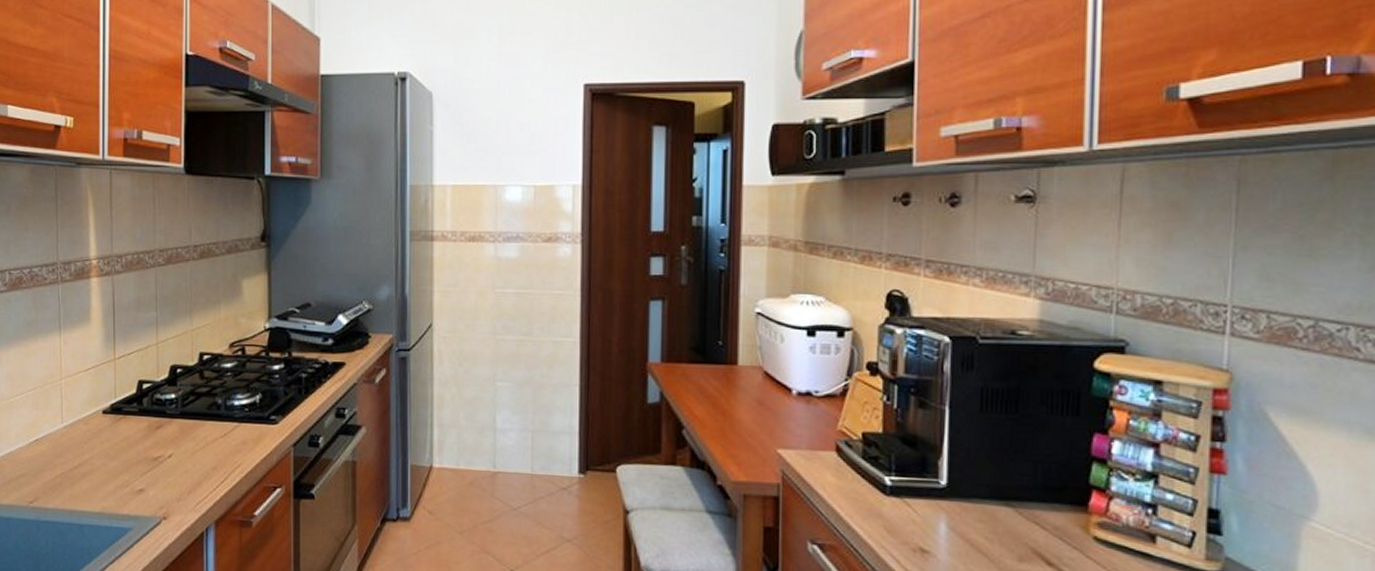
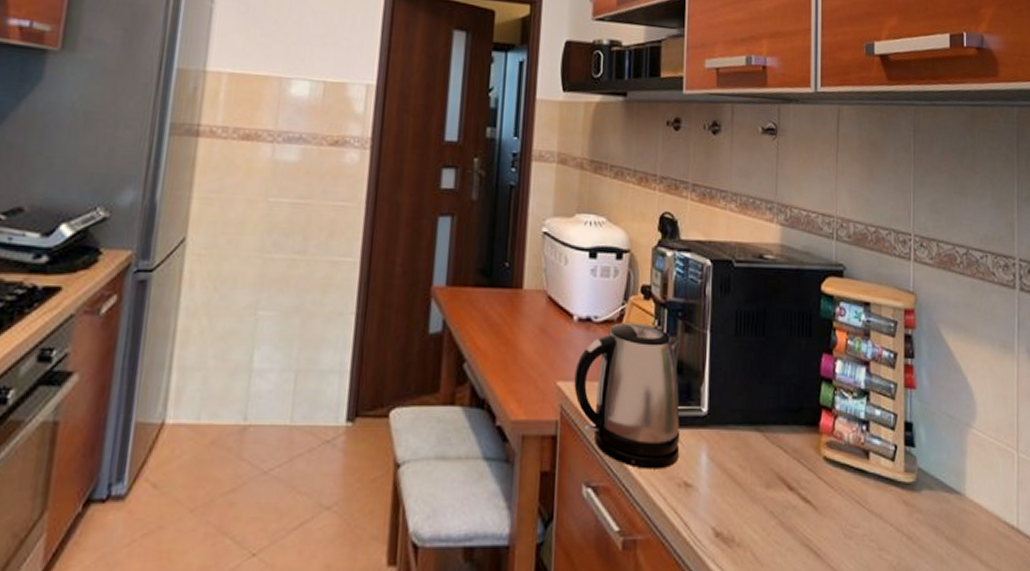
kettle: none [795,396,915,535] -> present [574,321,681,469]

